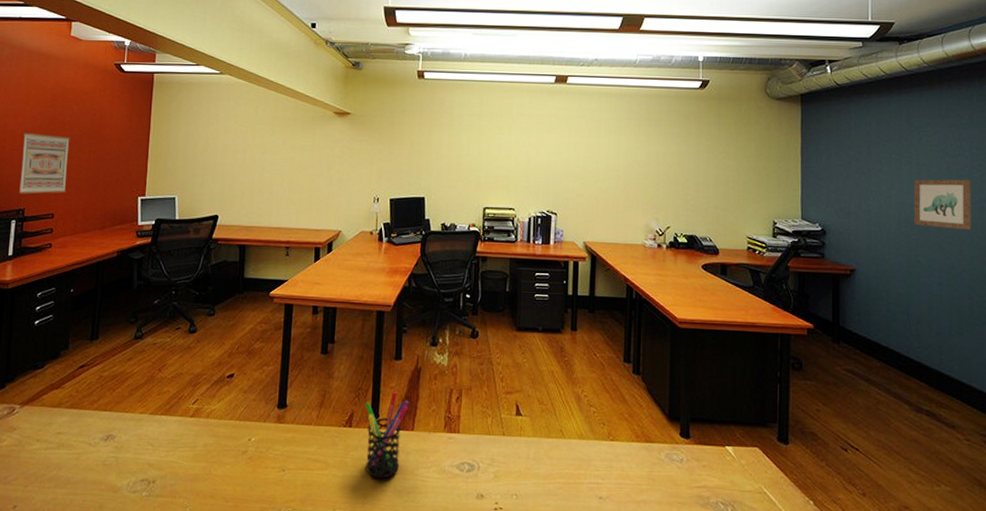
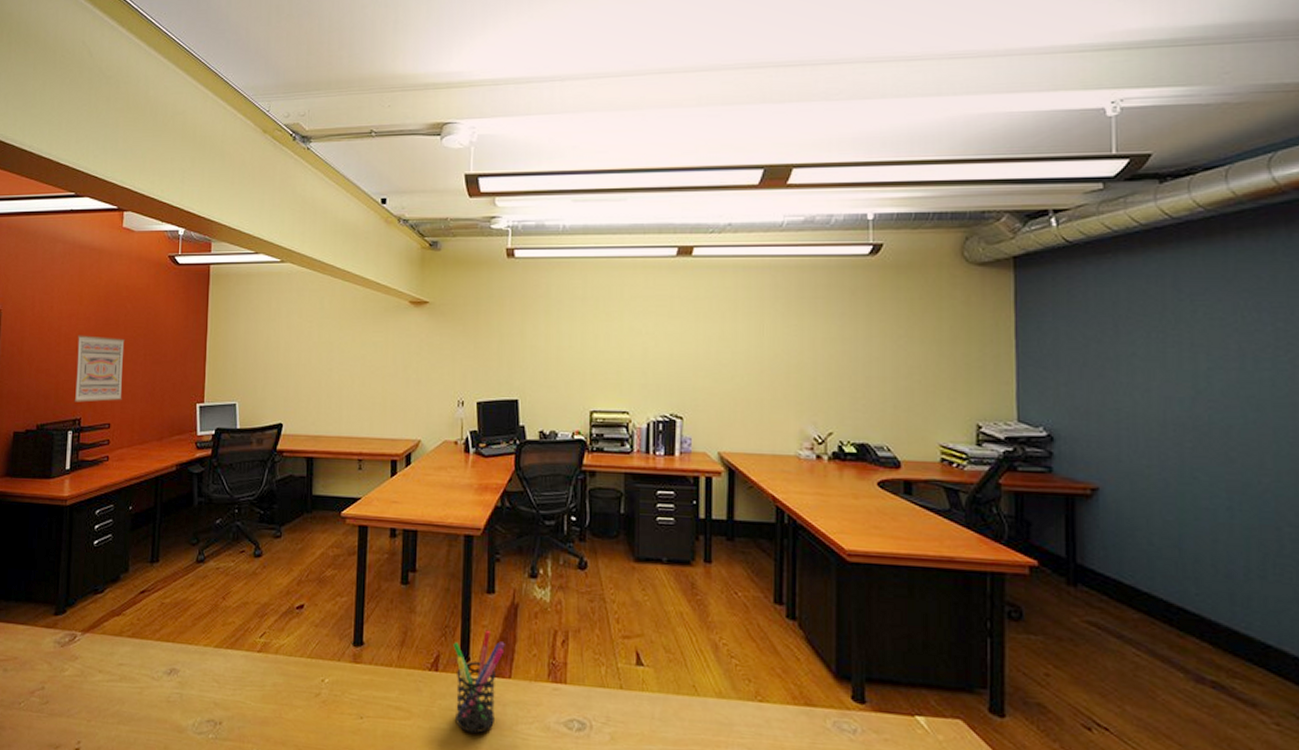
wall art: present [913,179,971,231] -> none [1185,364,1277,435]

